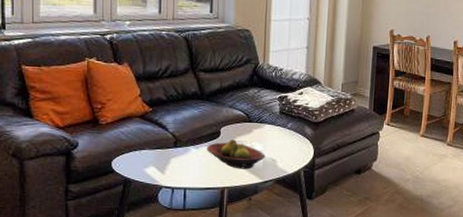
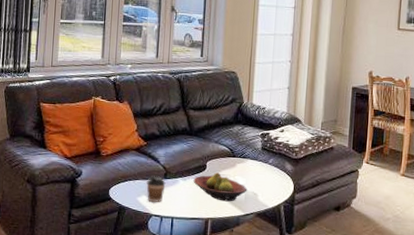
coffee cup: none [154,145,176,173] -> present [146,176,166,202]

